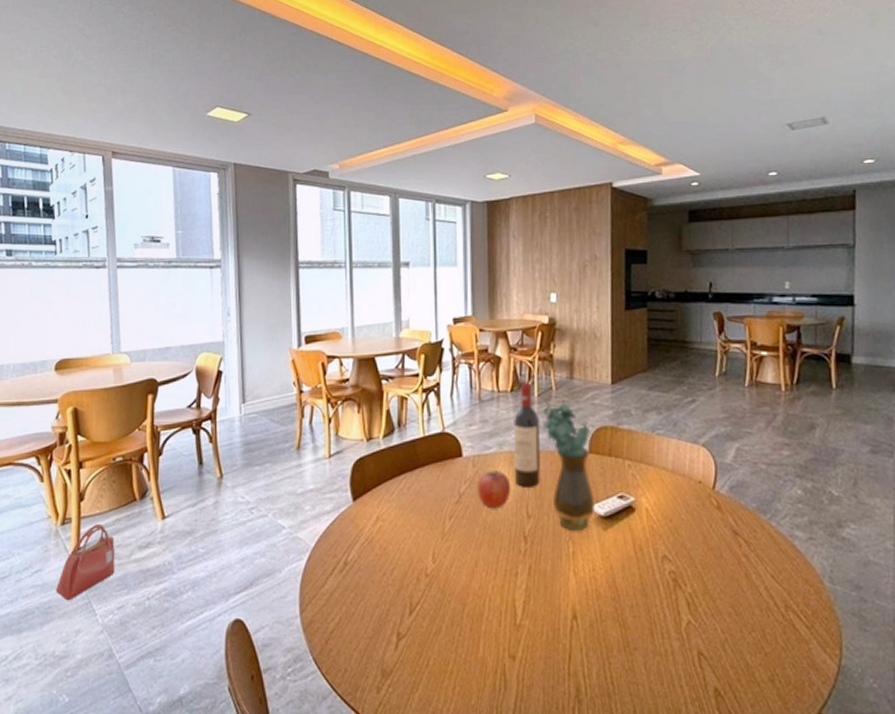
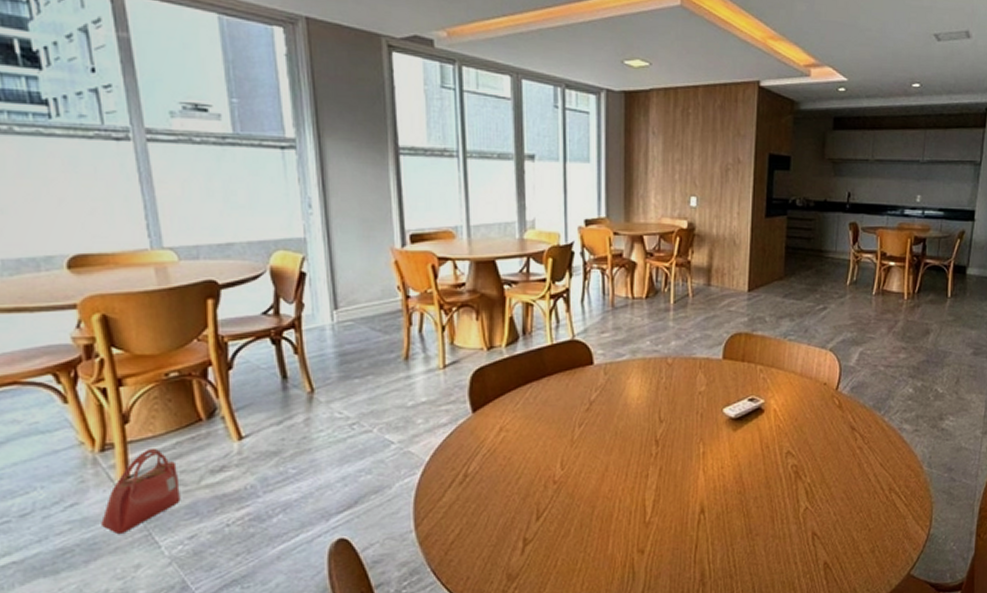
fruit: present [477,471,511,507] -> none [609,378,644,414]
wine bottle: present [513,382,541,487] -> none [647,289,675,393]
vase: present [542,399,596,530] -> none [677,306,727,432]

